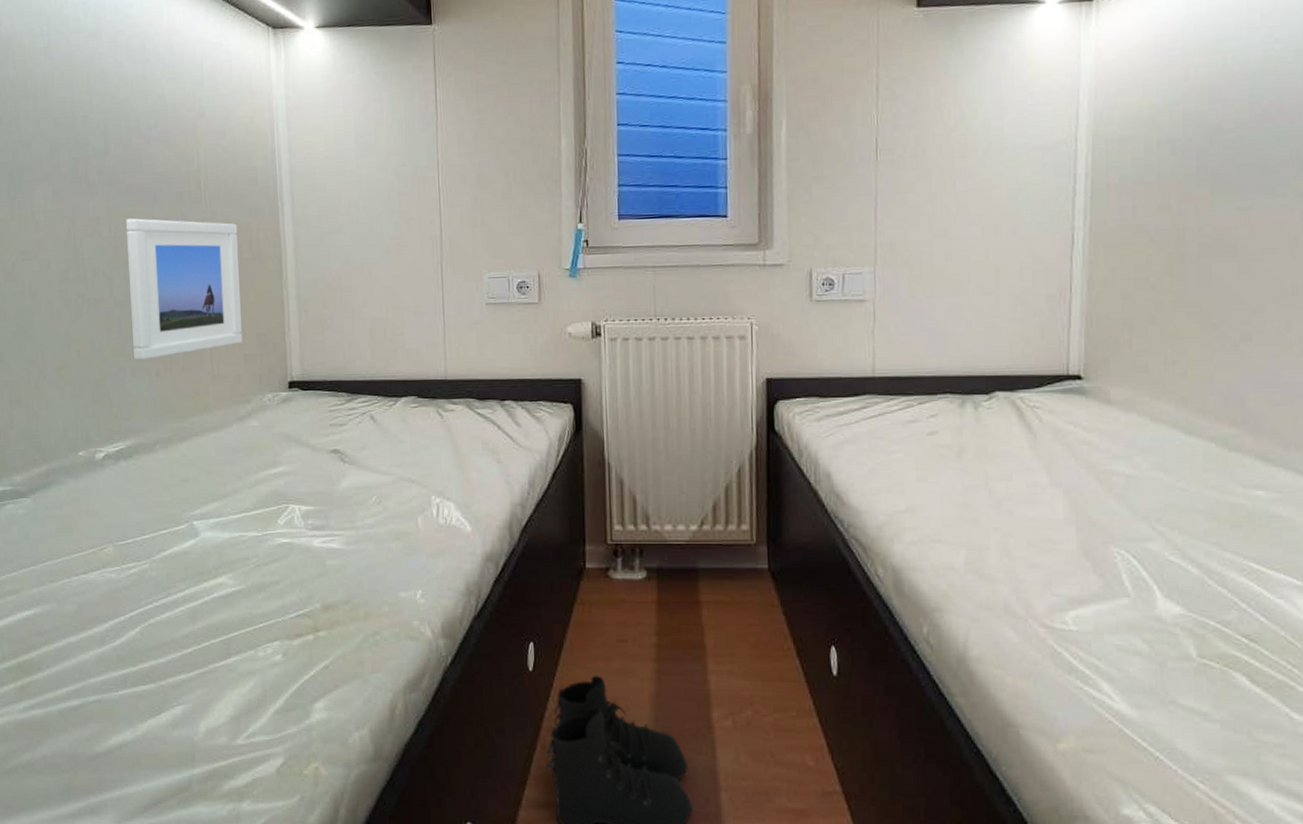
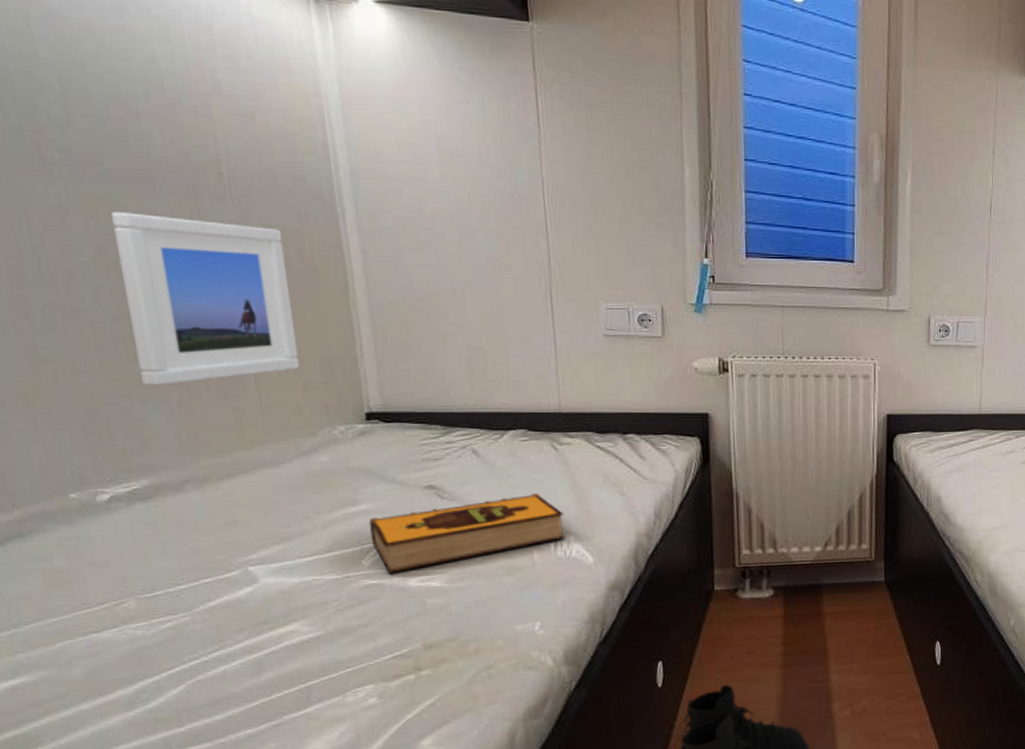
hardback book: none [285,459,447,533] -> present [368,493,566,573]

